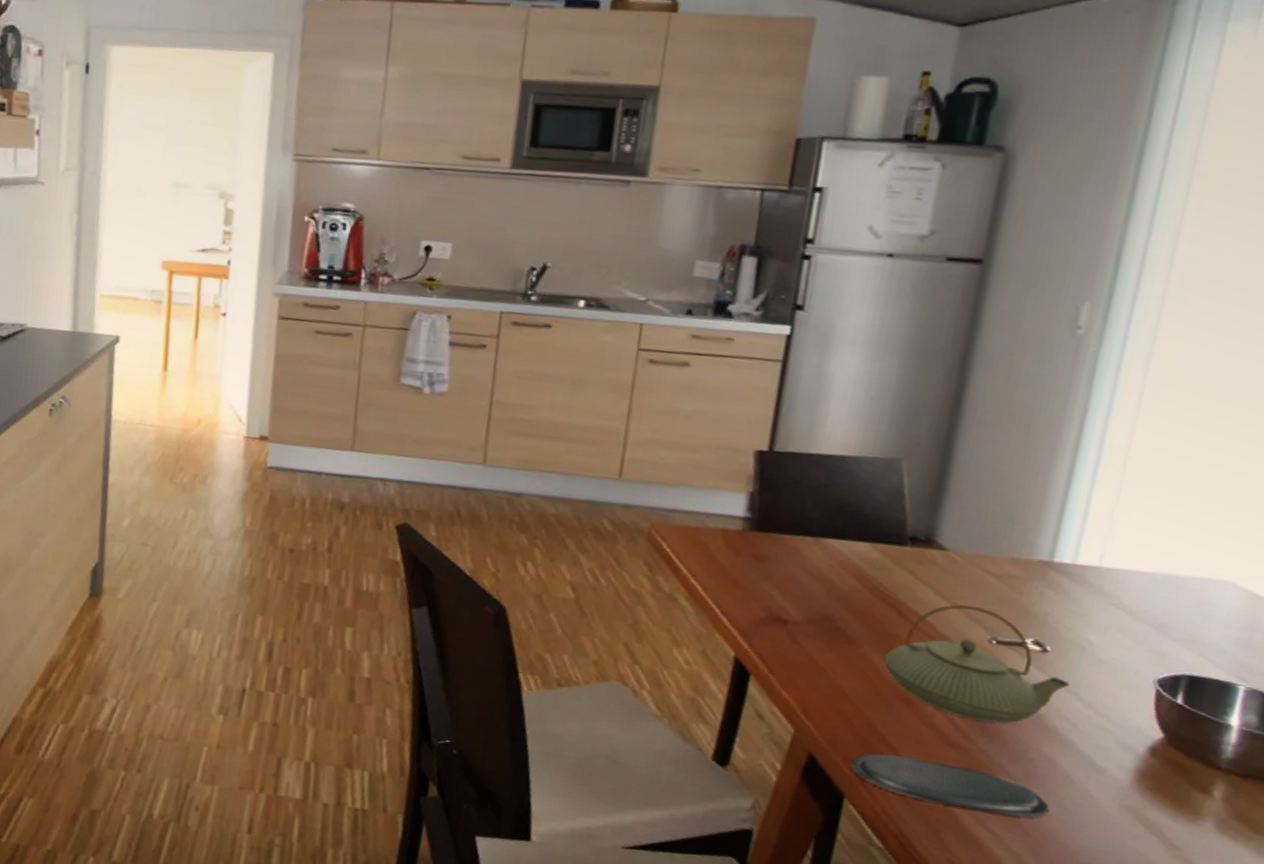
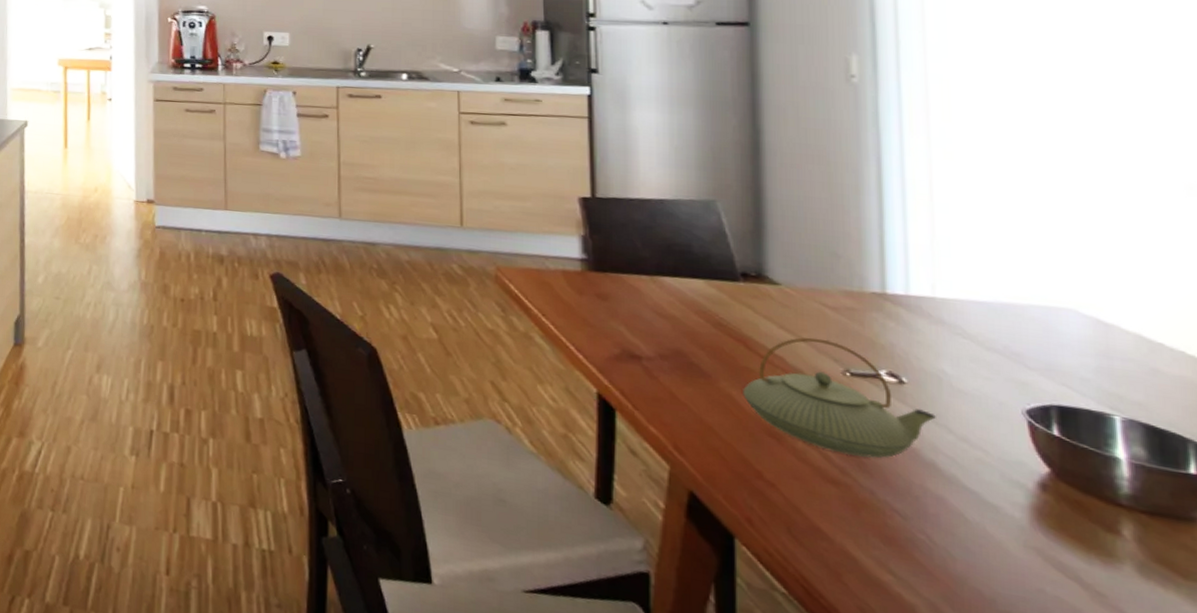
oval tray: present [850,753,1049,818] -> none [733,490,950,560]

